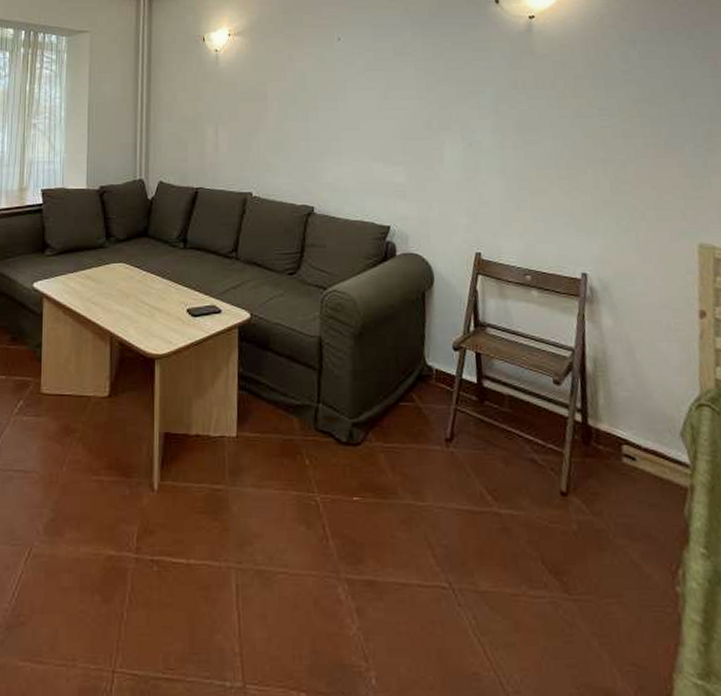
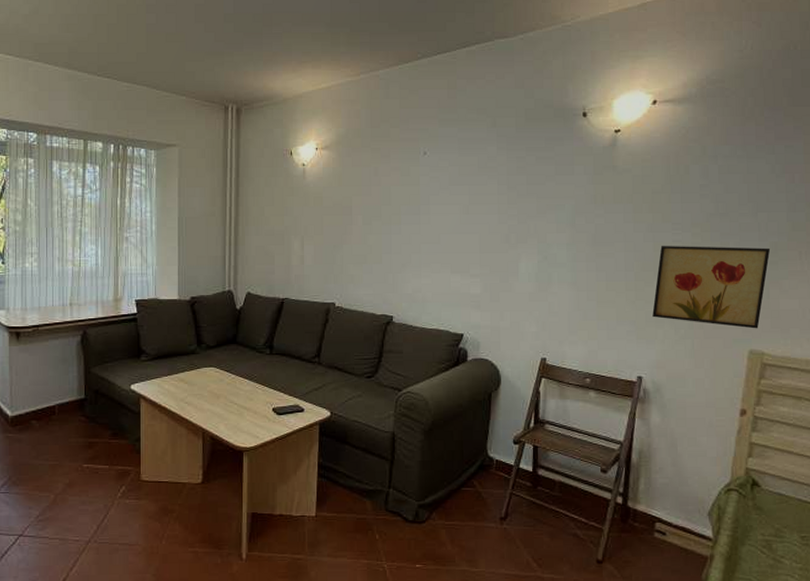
wall art: none [589,132,705,221] -> present [652,246,771,329]

